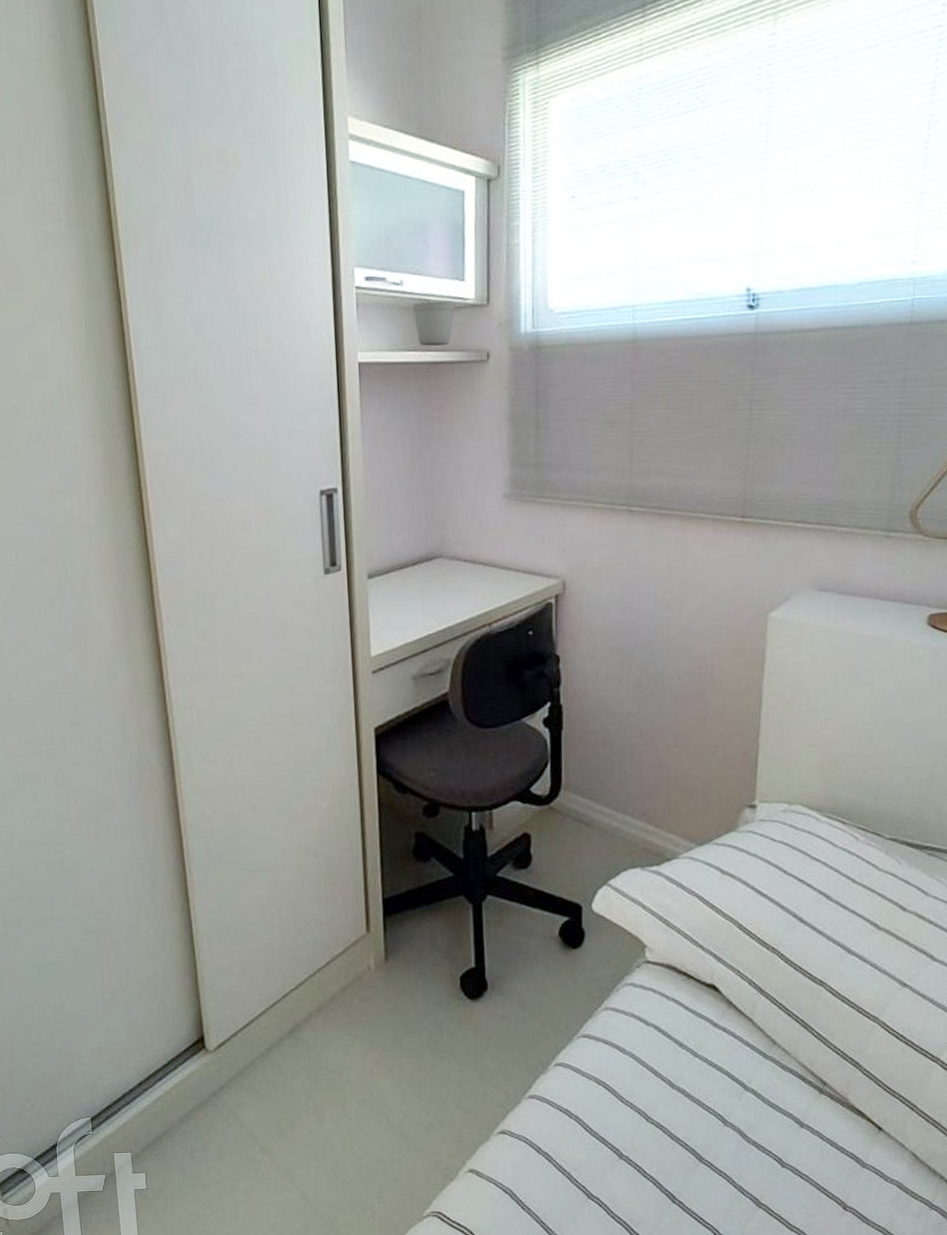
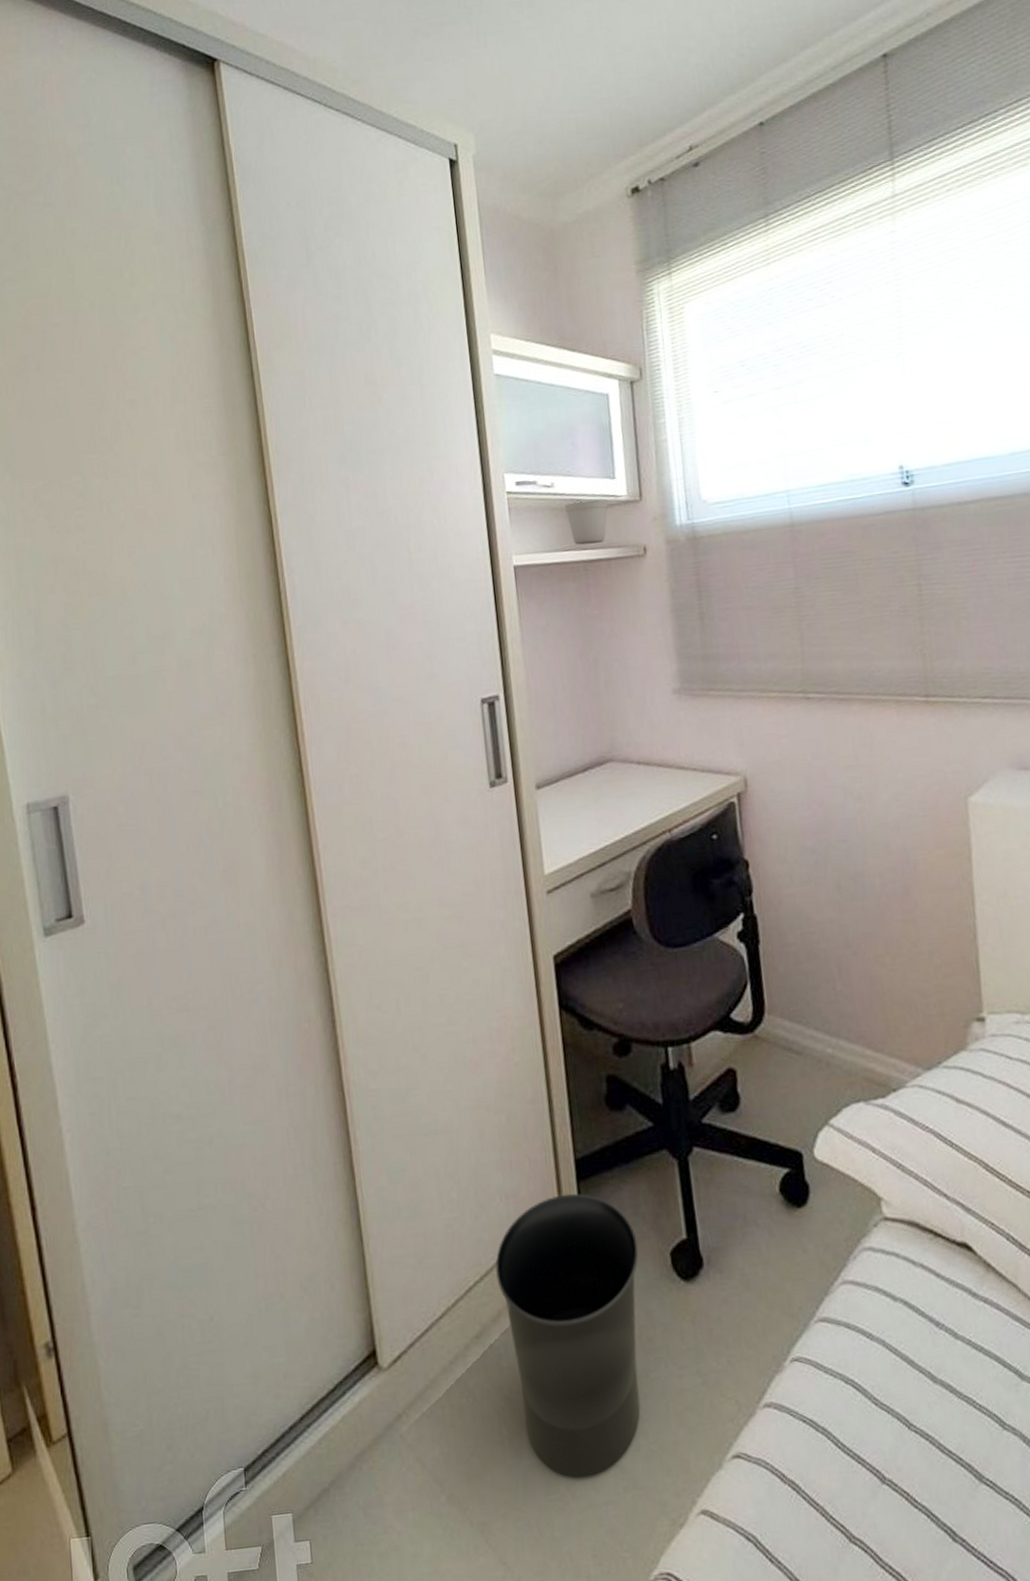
waste bin: none [309,925,433,1141] -> present [495,1193,641,1478]

